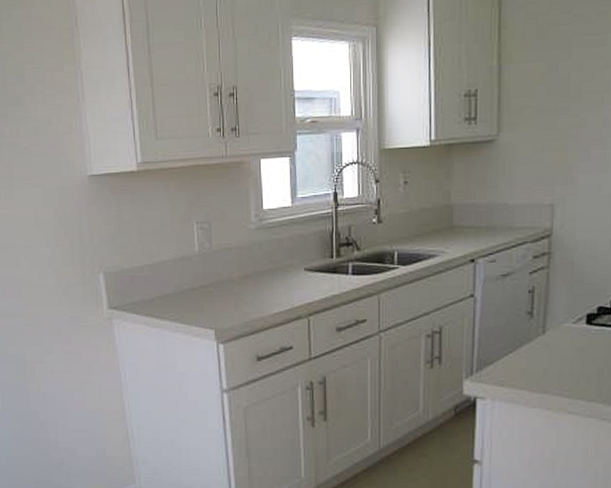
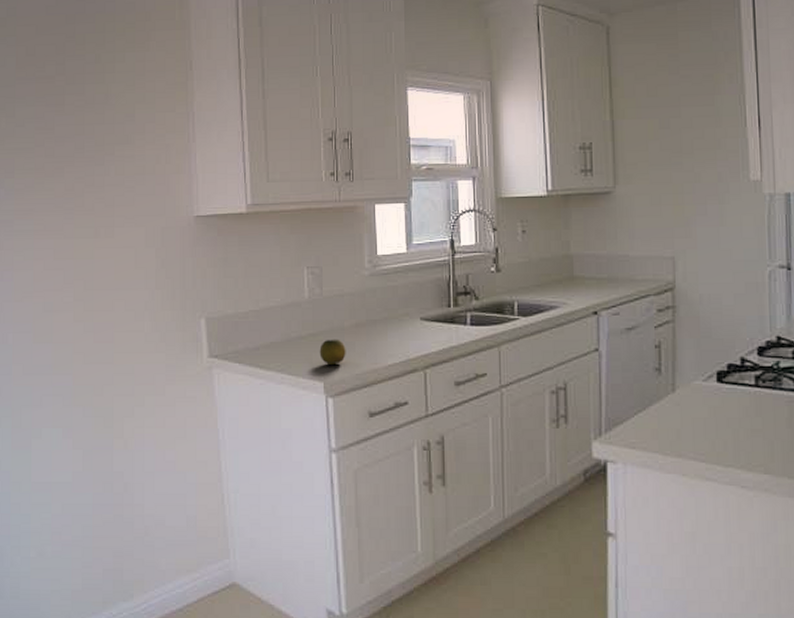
fruit: none [210,290,235,314] -> present [319,339,346,364]

